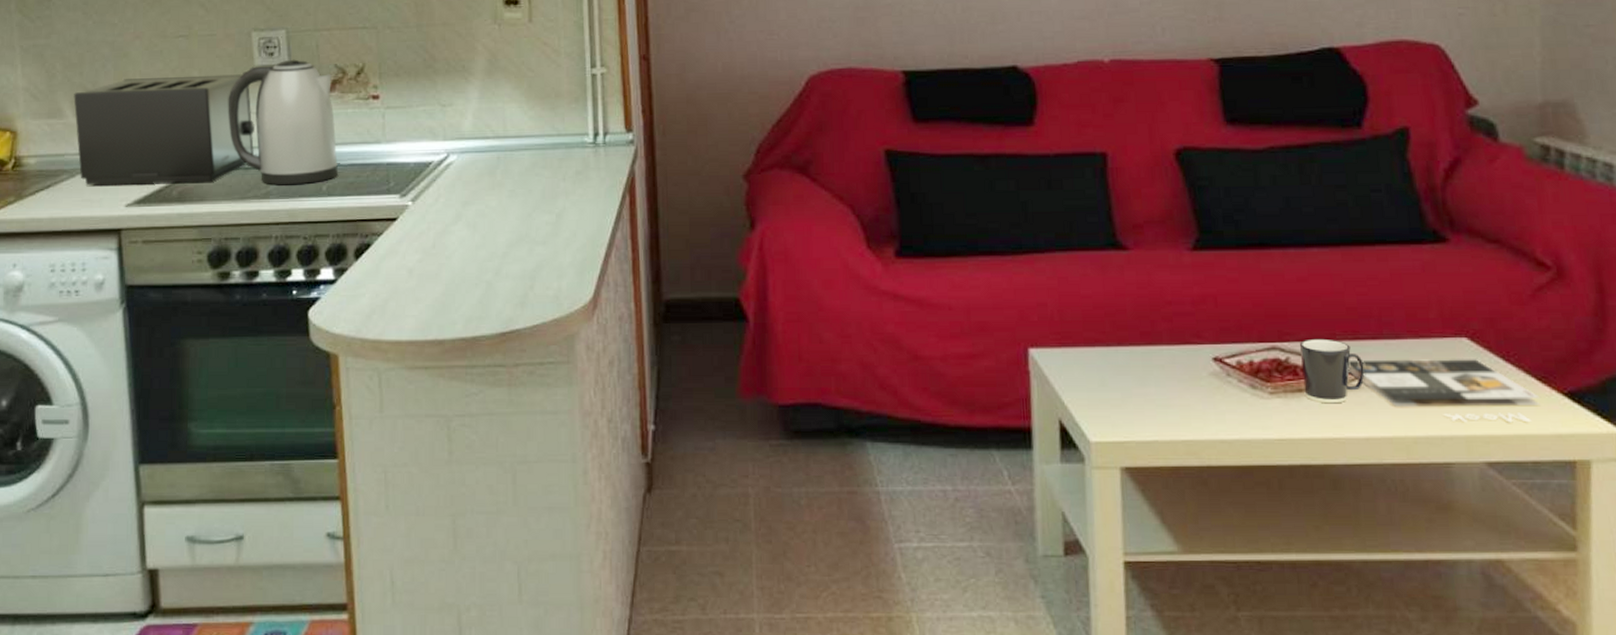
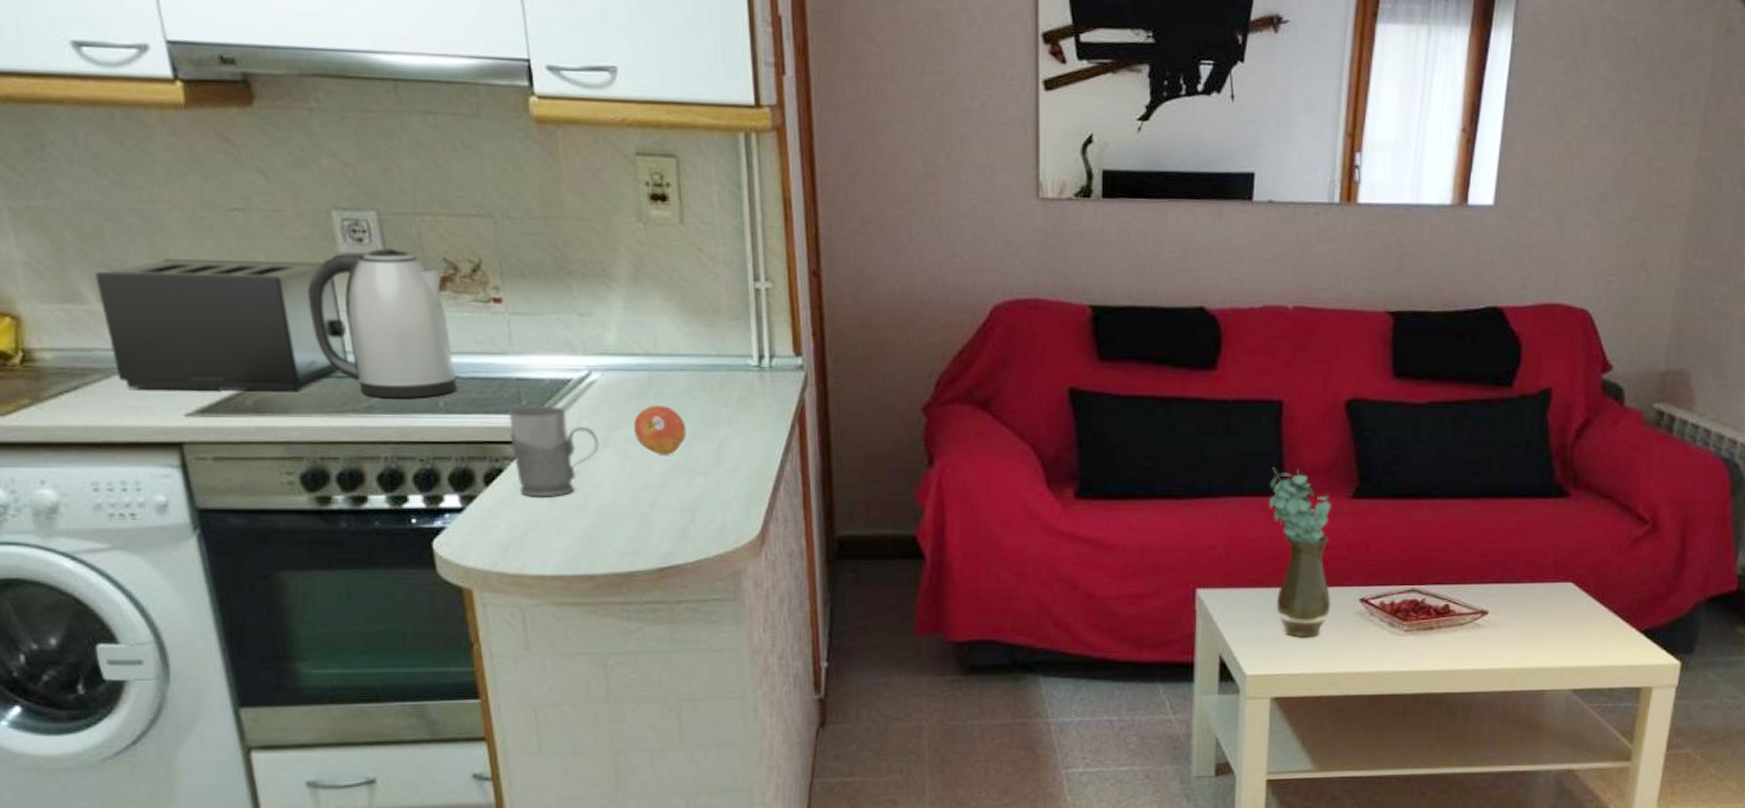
mug: none [379,185,453,268] -> present [509,405,599,497]
fruit: none [483,182,529,227] -> present [633,405,687,455]
vase: none [1099,220,1180,401] -> present [1269,467,1331,638]
mug: present [1299,338,1365,404] -> none [1434,582,1486,640]
magazine: present [1347,358,1541,423] -> none [1473,600,1622,656]

